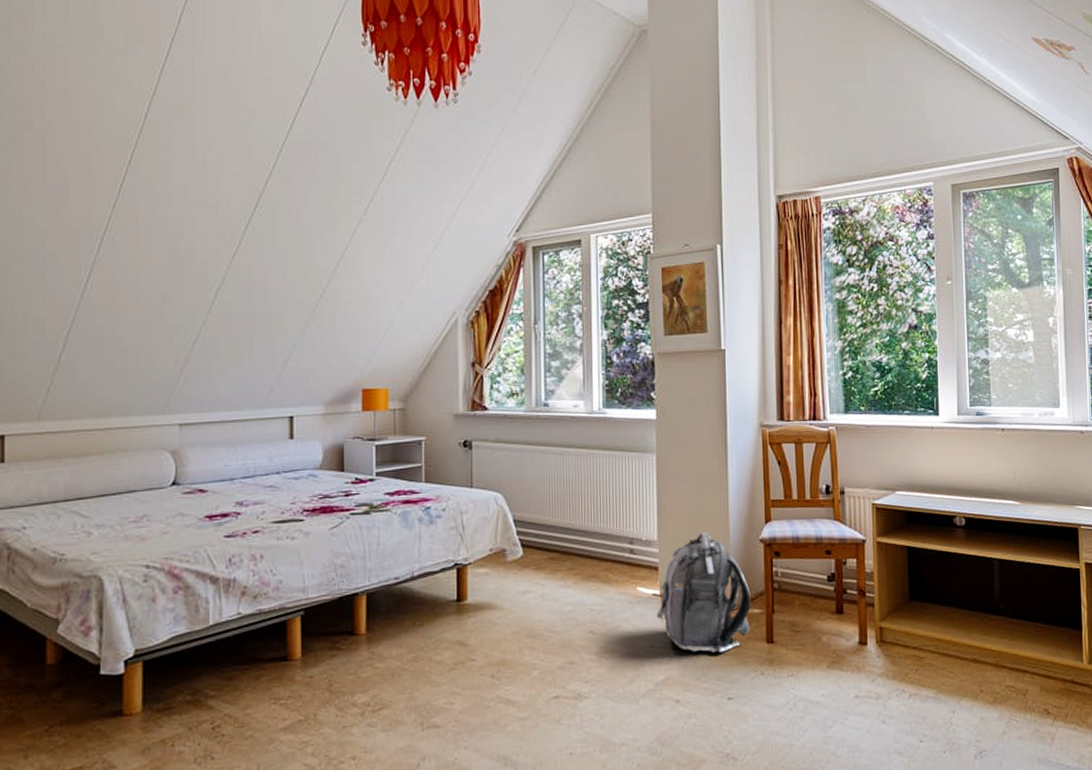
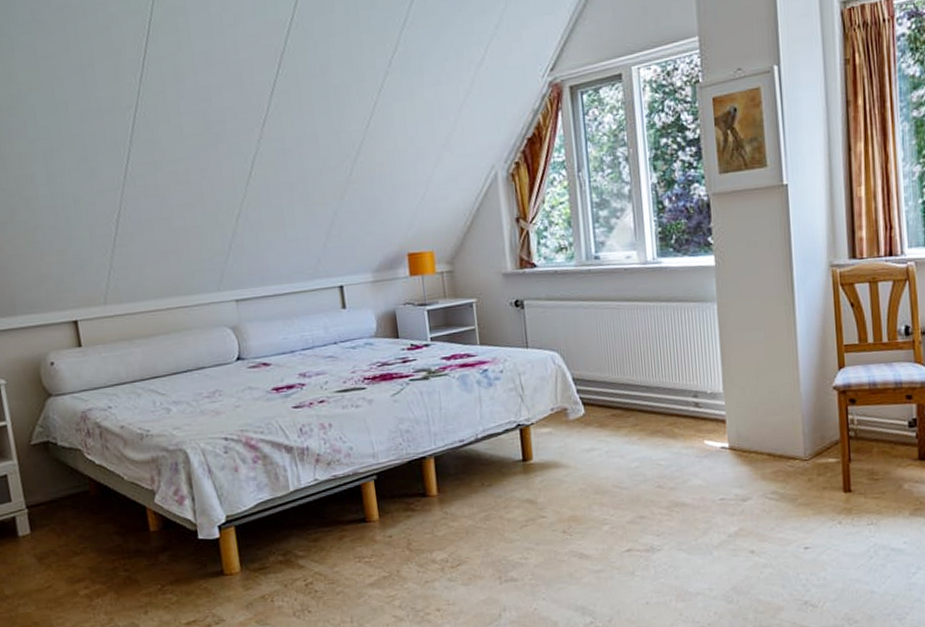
backpack: present [656,531,751,652] -> none [726,381,826,504]

